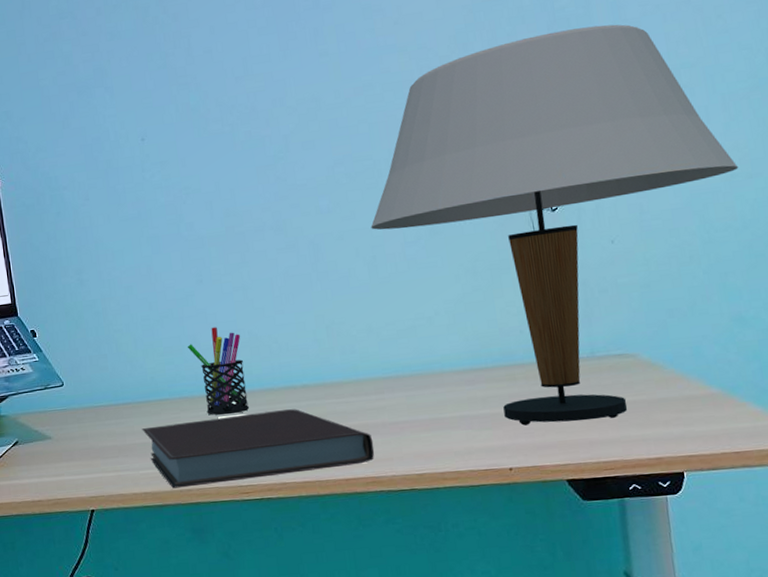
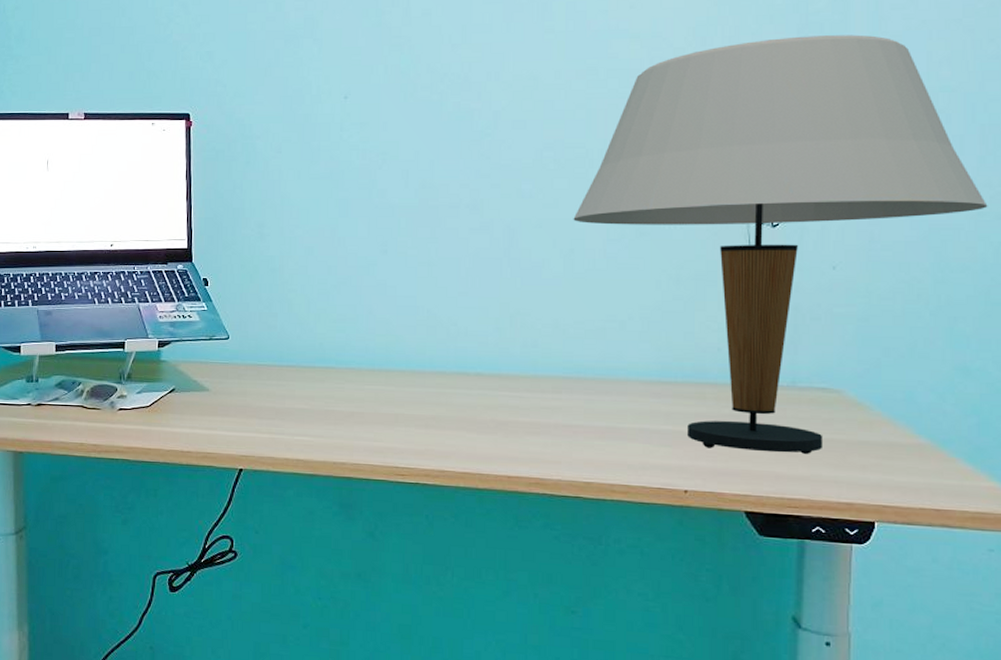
notebook: present [142,409,375,489] -> none [303,393,543,463]
pen holder: present [187,327,250,415] -> none [361,300,419,393]

